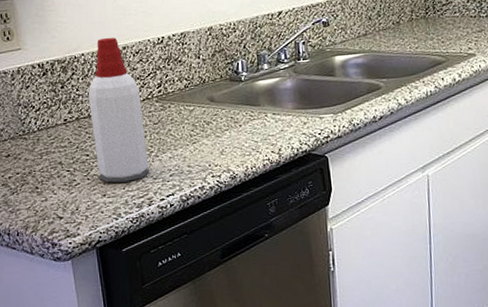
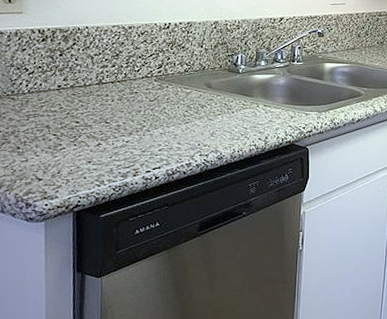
spray bottle: present [88,37,149,183] -> none [86,15,140,152]

